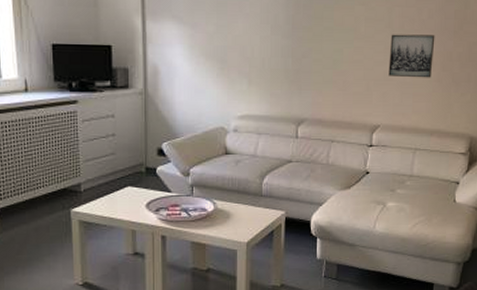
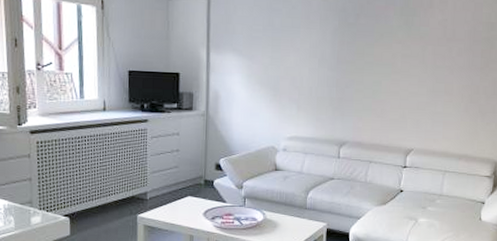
wall art: present [388,34,435,78] -> none [421,69,464,109]

